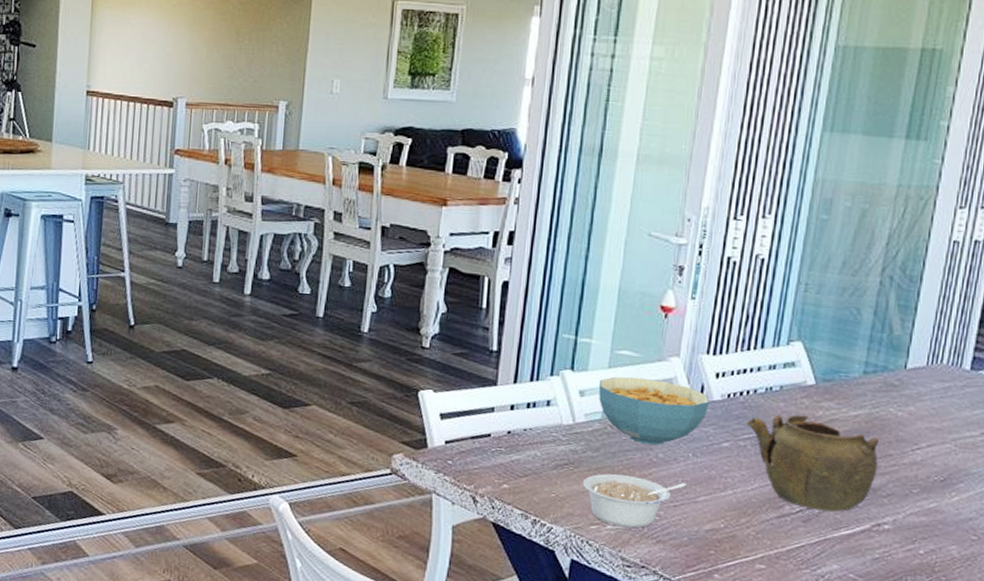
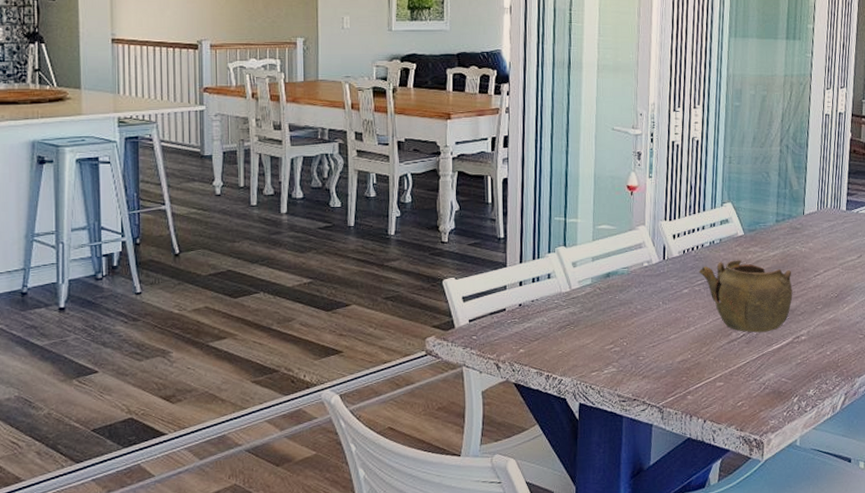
legume: present [583,474,686,529] -> none [583,326,660,370]
cereal bowl: present [598,376,709,446] -> none [586,245,670,300]

